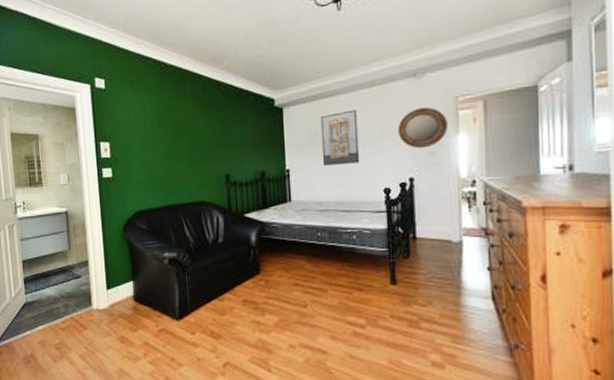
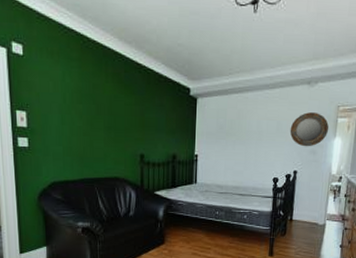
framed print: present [320,109,360,166] -> none [226,107,260,155]

